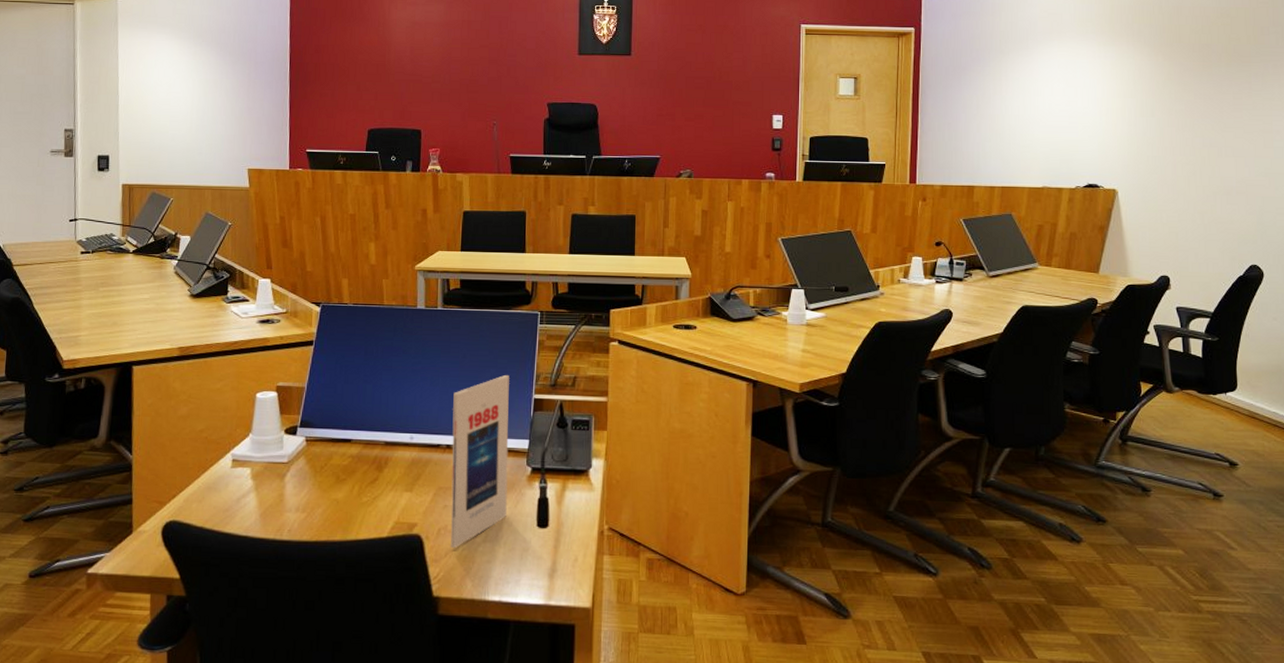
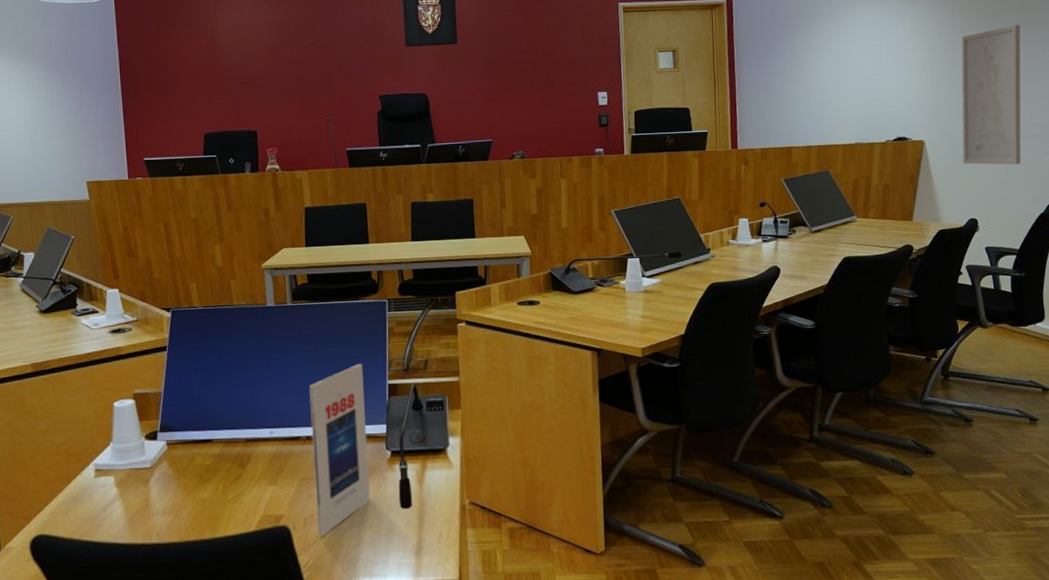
wall art: none [1158,74,1230,222] -> present [961,25,1021,165]

